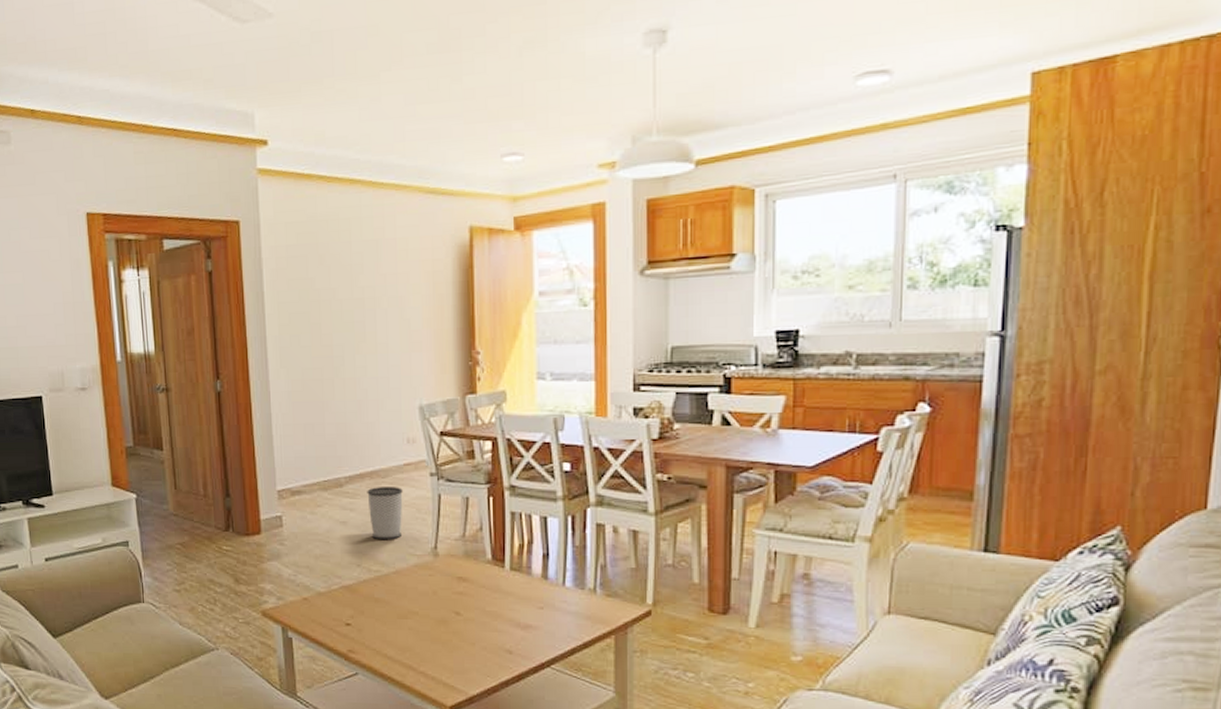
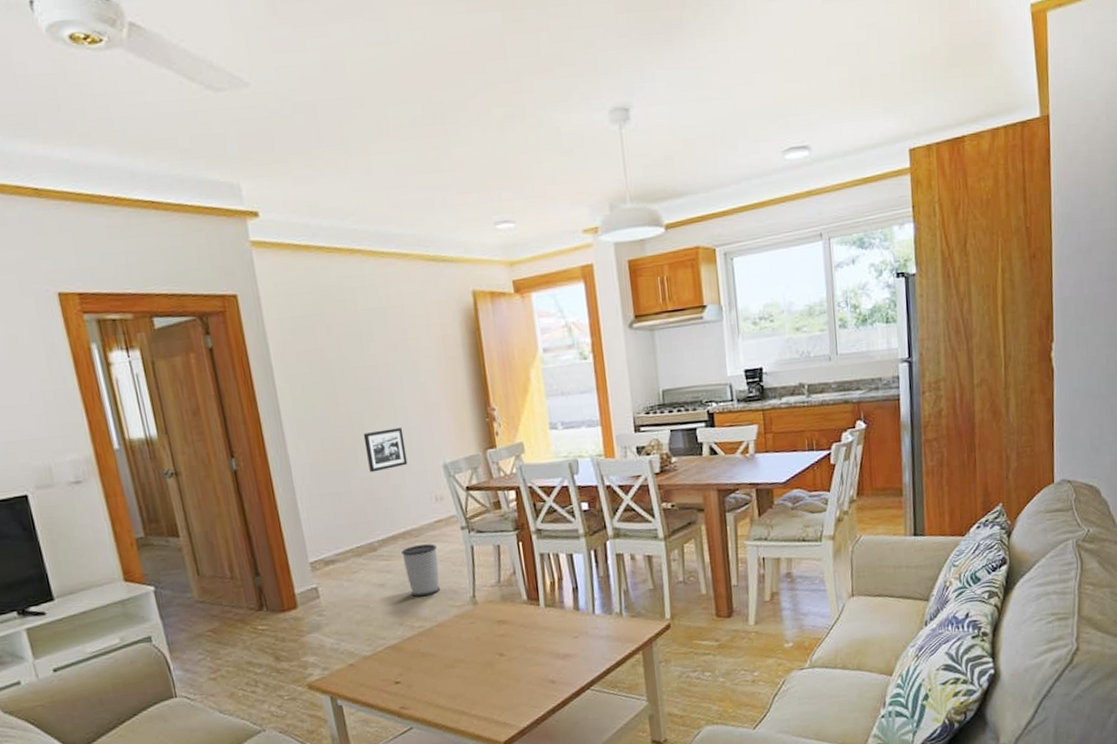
picture frame: none [342,364,383,407] -> present [363,427,408,473]

